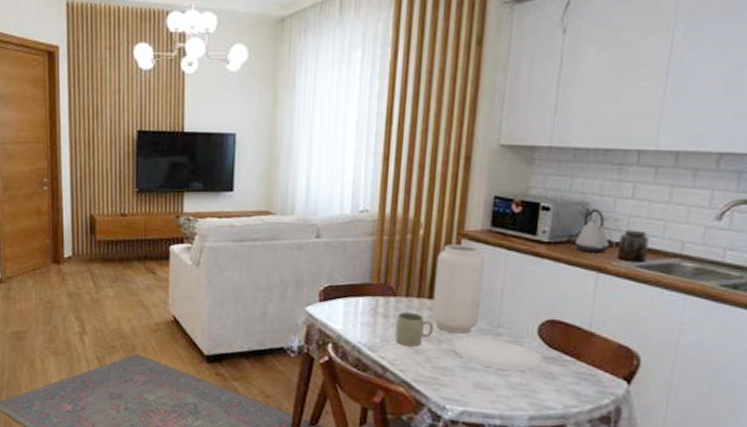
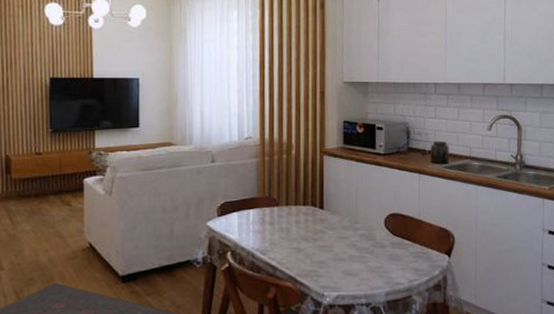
mug: present [395,311,435,347] -> none [280,218,310,247]
vase: present [431,244,485,334] -> none [306,160,342,232]
plate: present [452,337,542,371] -> none [324,233,389,258]
kettle: present [574,209,609,253] -> none [402,127,424,160]

